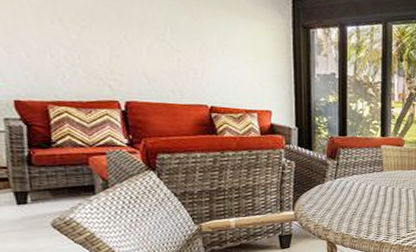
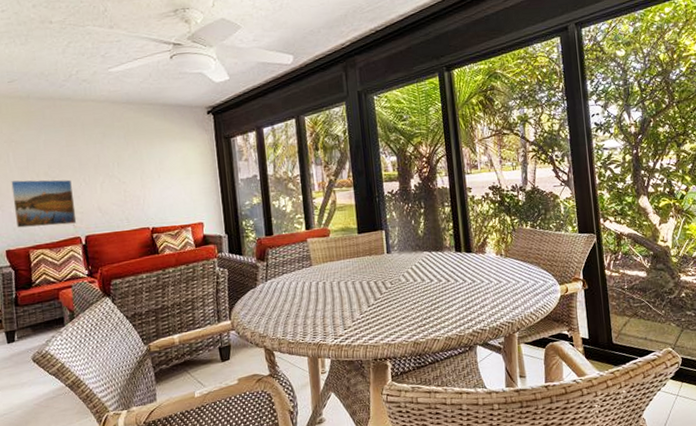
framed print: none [21,19,115,85] -> present [11,179,77,228]

